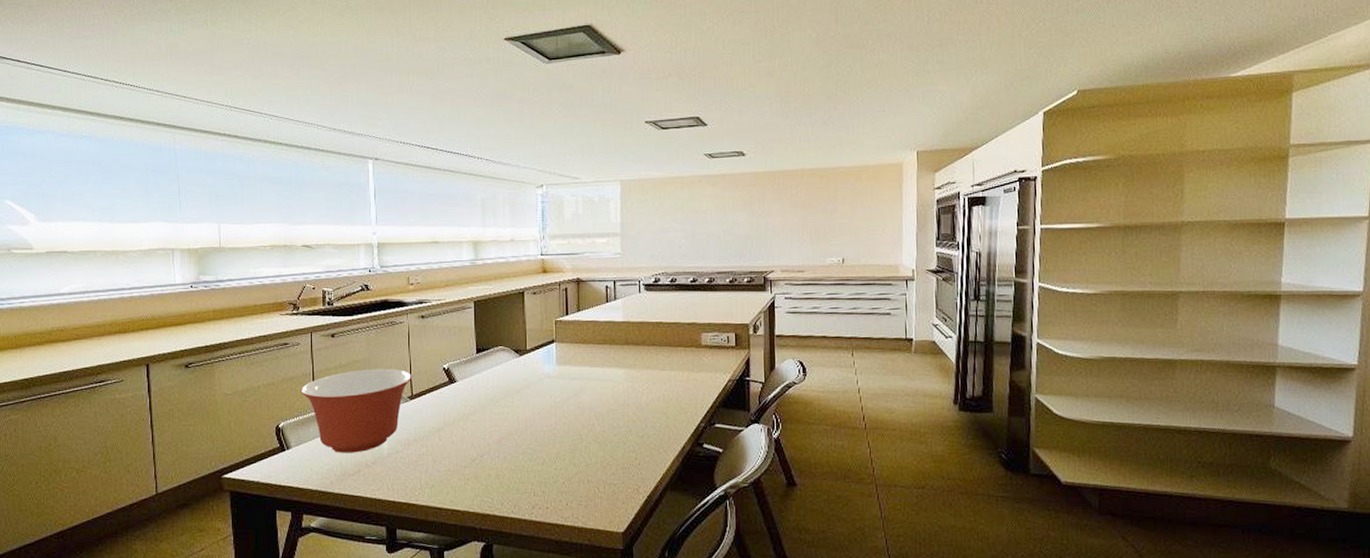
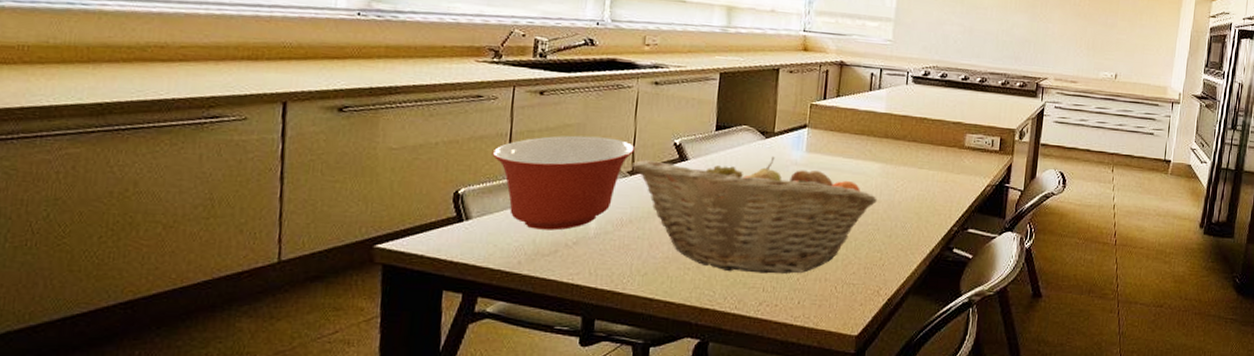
fruit basket: none [410,372,626,480] -> present [631,157,877,274]

